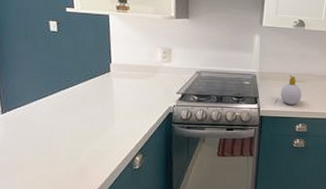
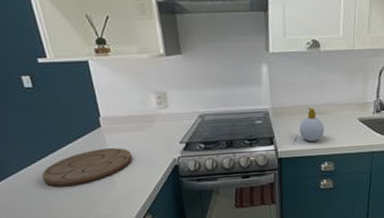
cutting board: none [50,91,133,121] -> present [42,148,132,188]

